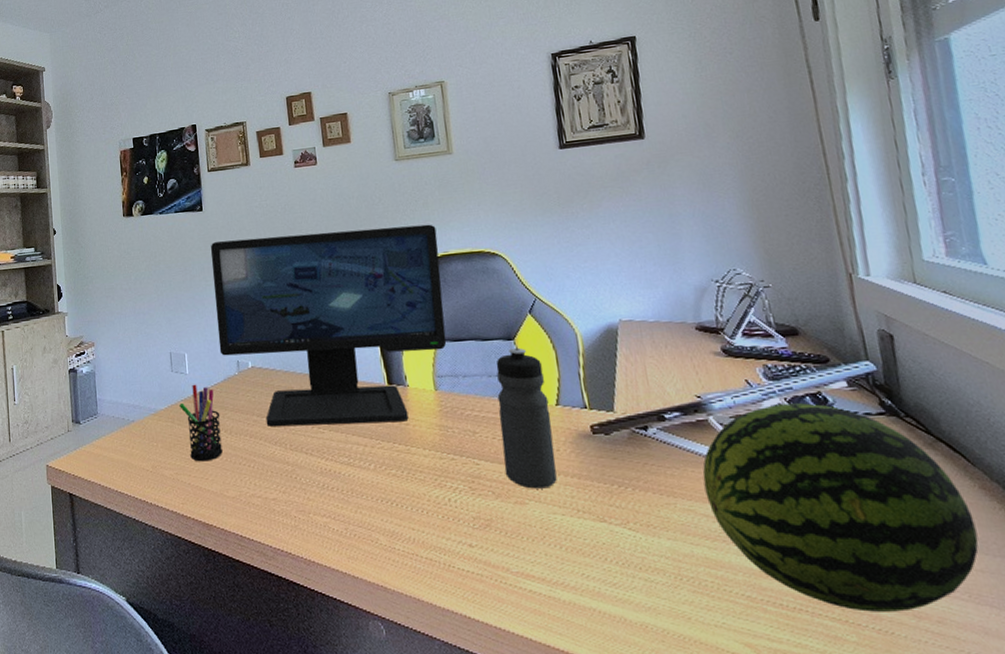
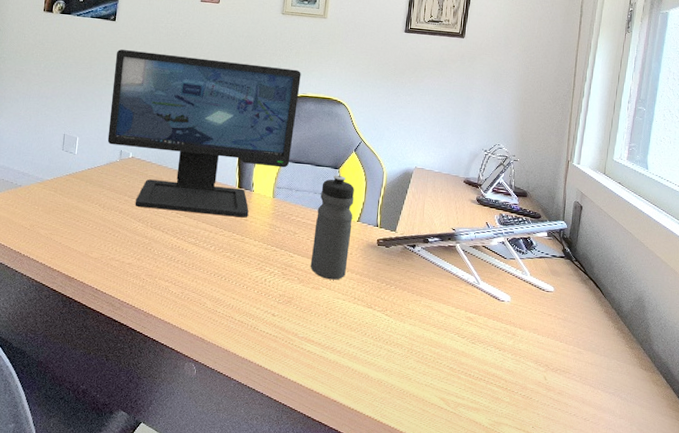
pen holder: present [179,384,223,462] -> none [64,163,98,227]
fruit: present [702,403,979,612] -> none [441,242,596,385]

